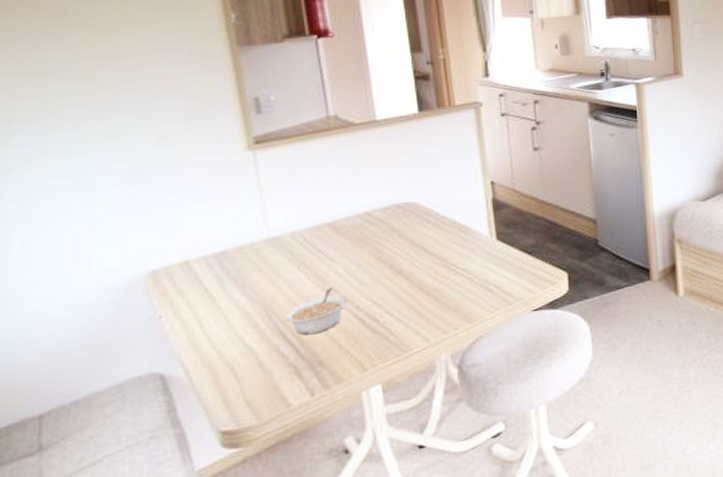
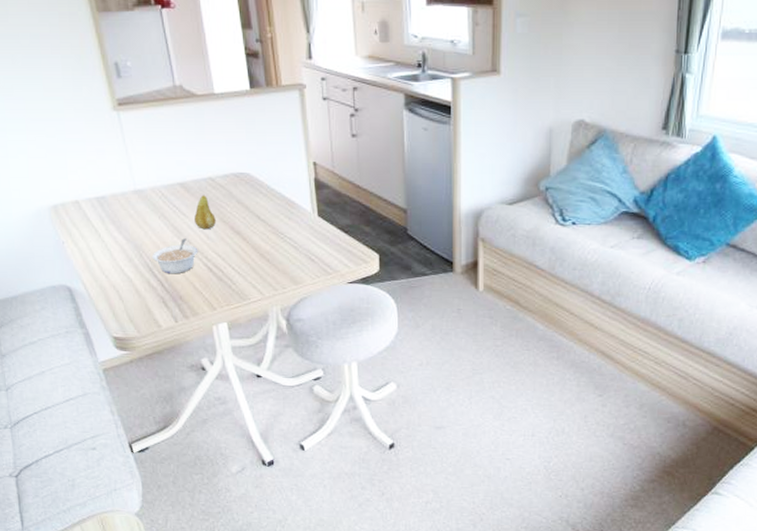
fruit: none [344,232,372,275] -> present [194,194,216,230]

